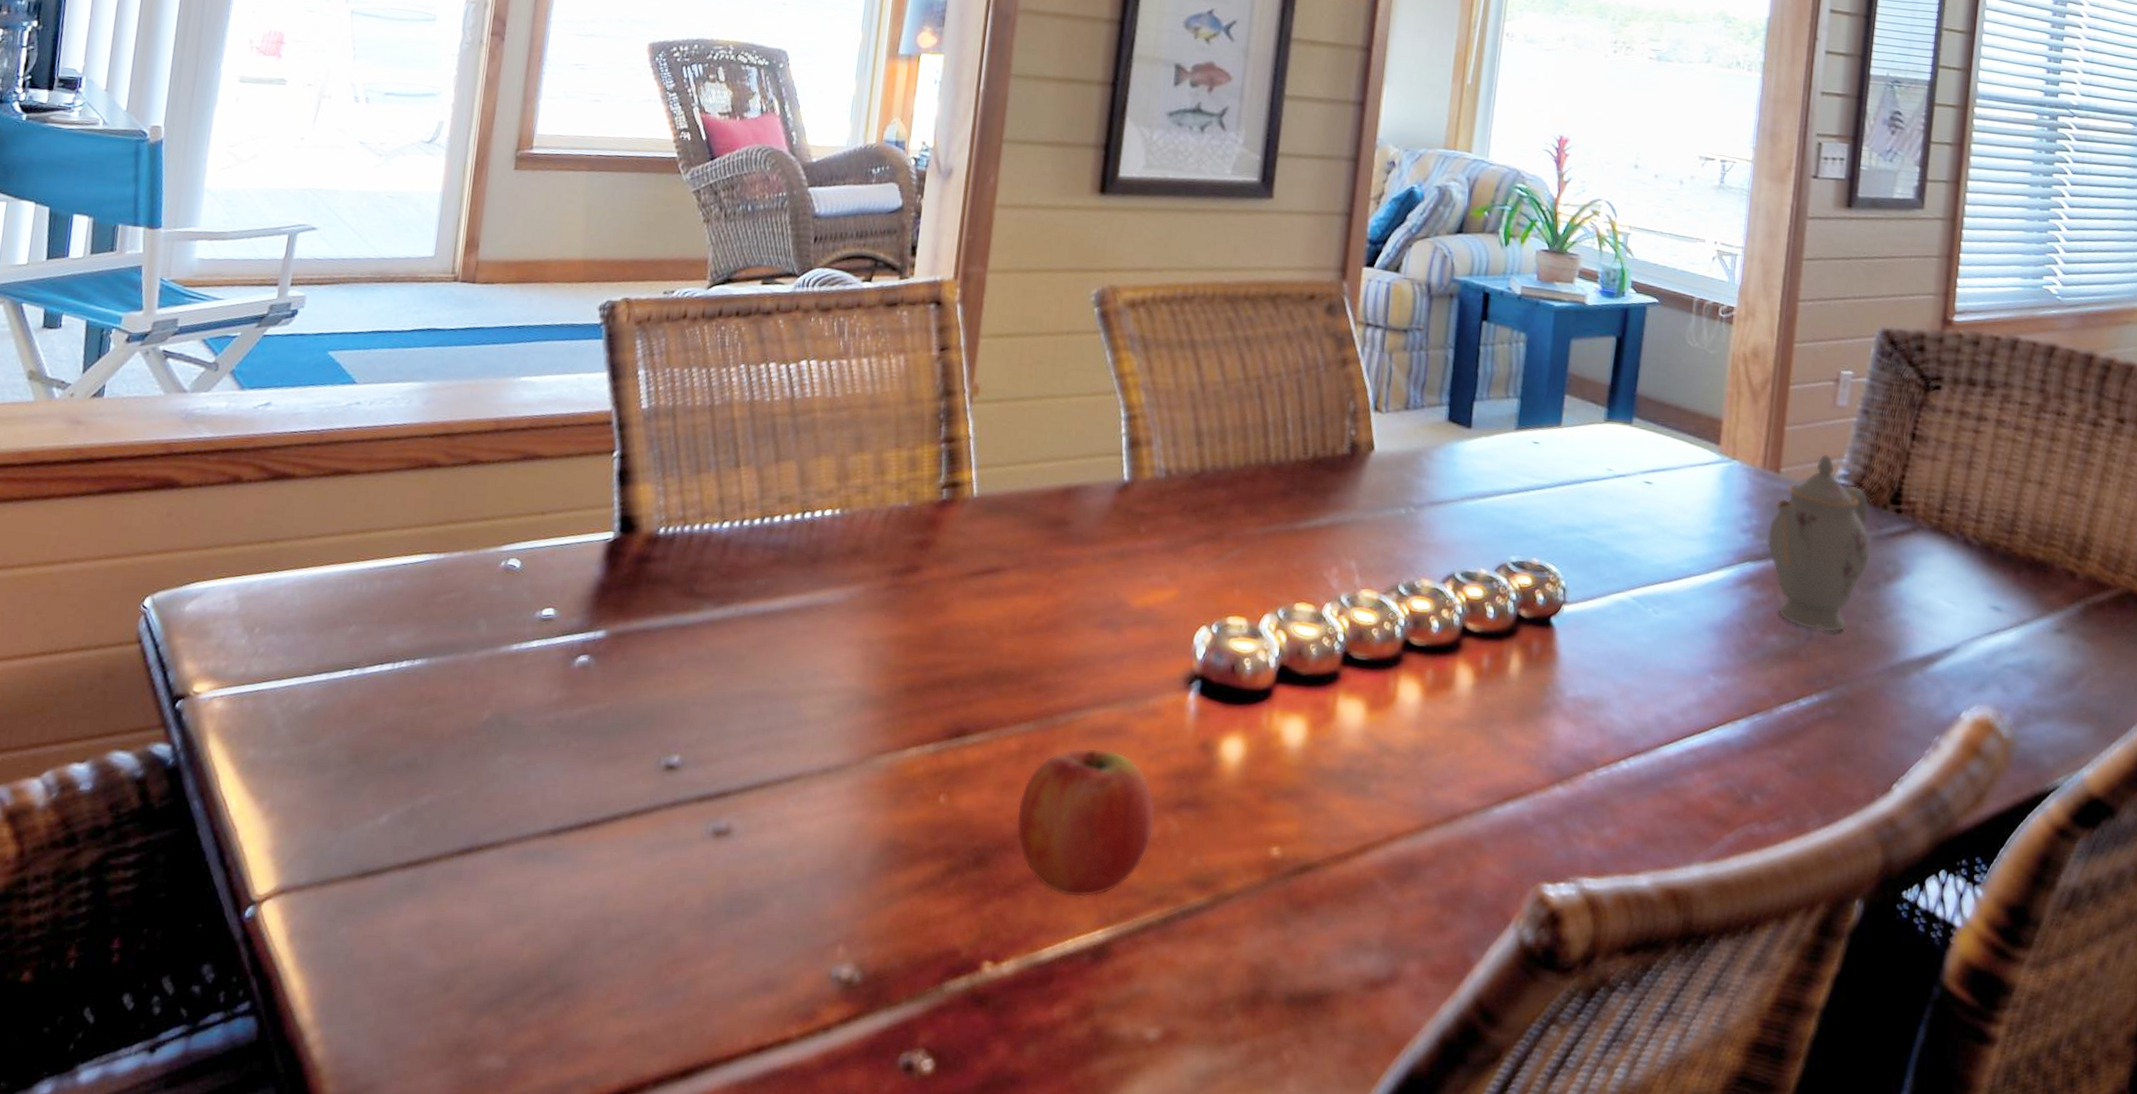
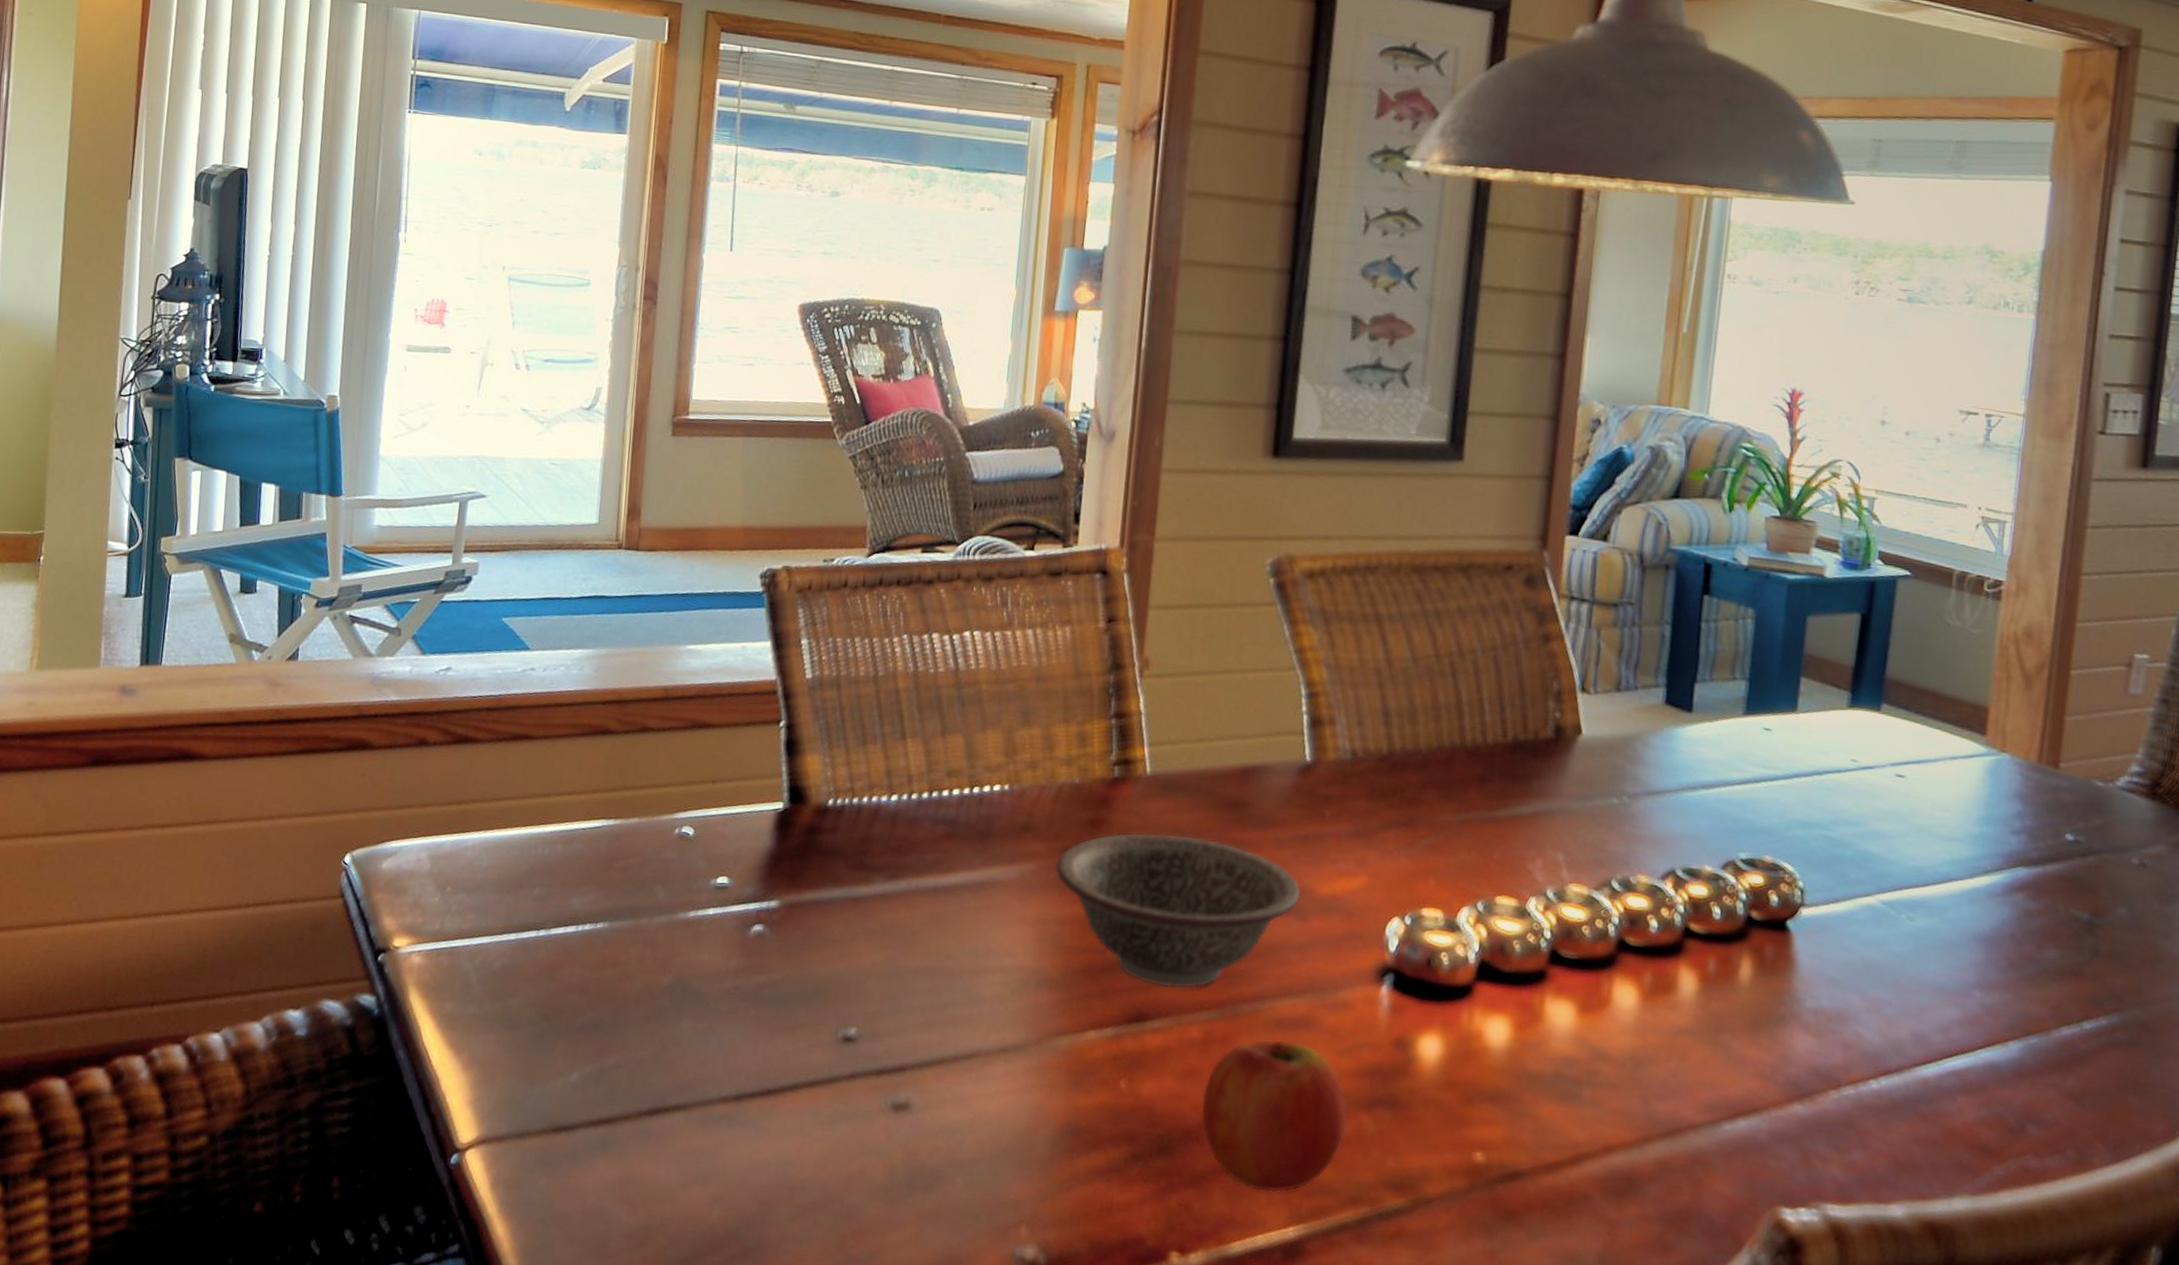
decorative bowl: none [882,552,1117,703] -> present [1054,832,1301,989]
teapot: present [1767,453,1871,633] -> none [2043,747,2172,949]

